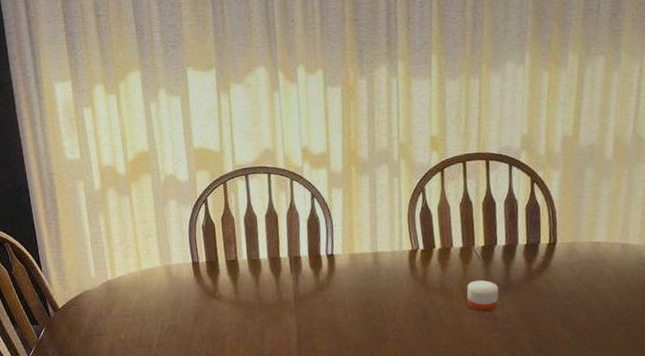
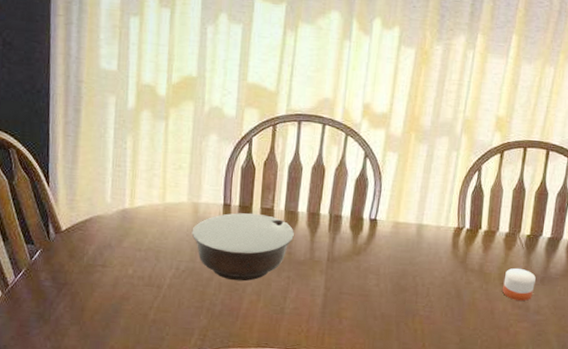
bowl: none [169,266,260,332] -> present [191,212,294,282]

